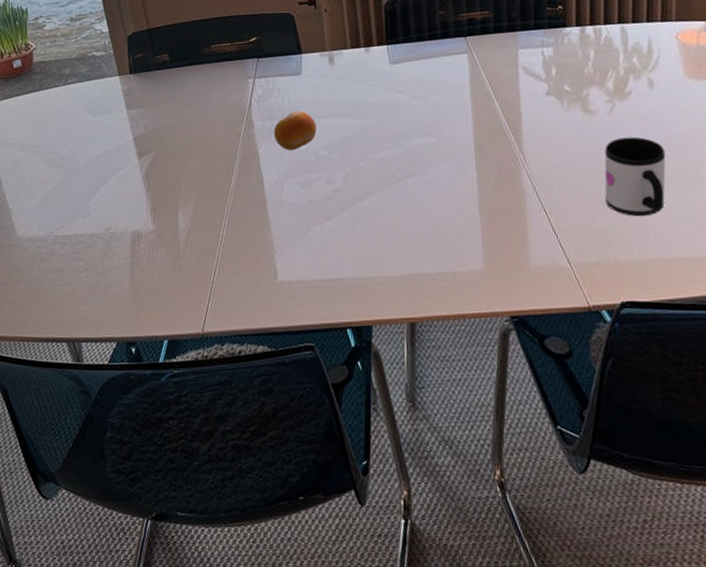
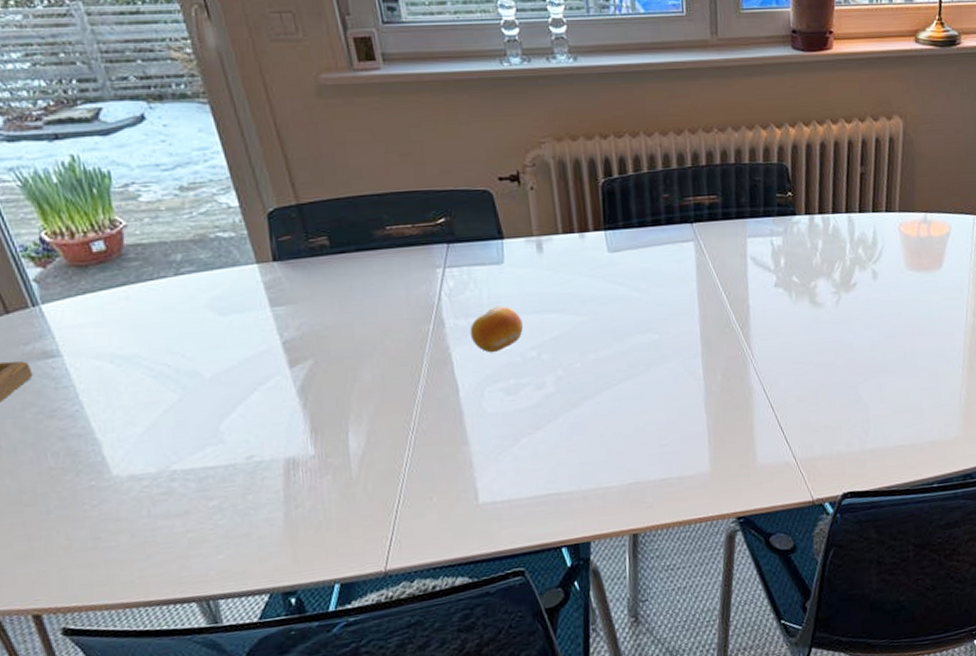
mug: present [604,136,666,217] -> none [829,328,887,408]

